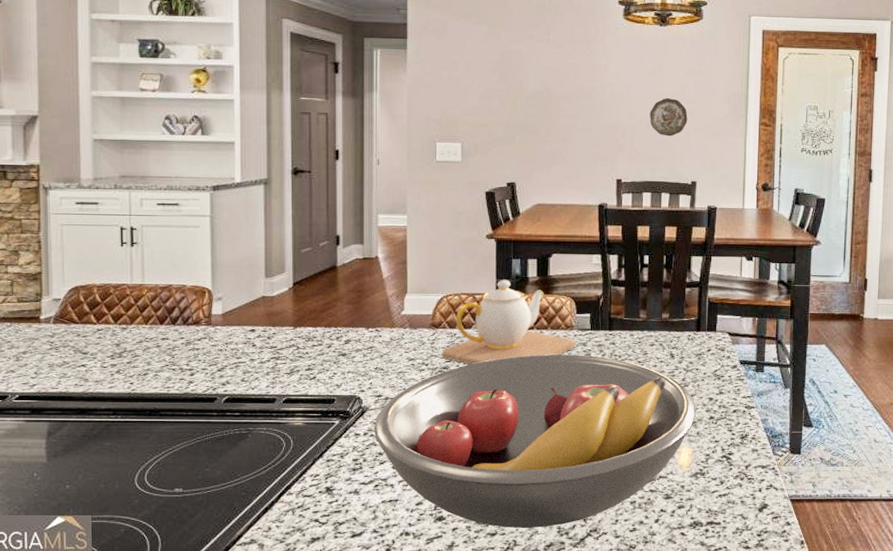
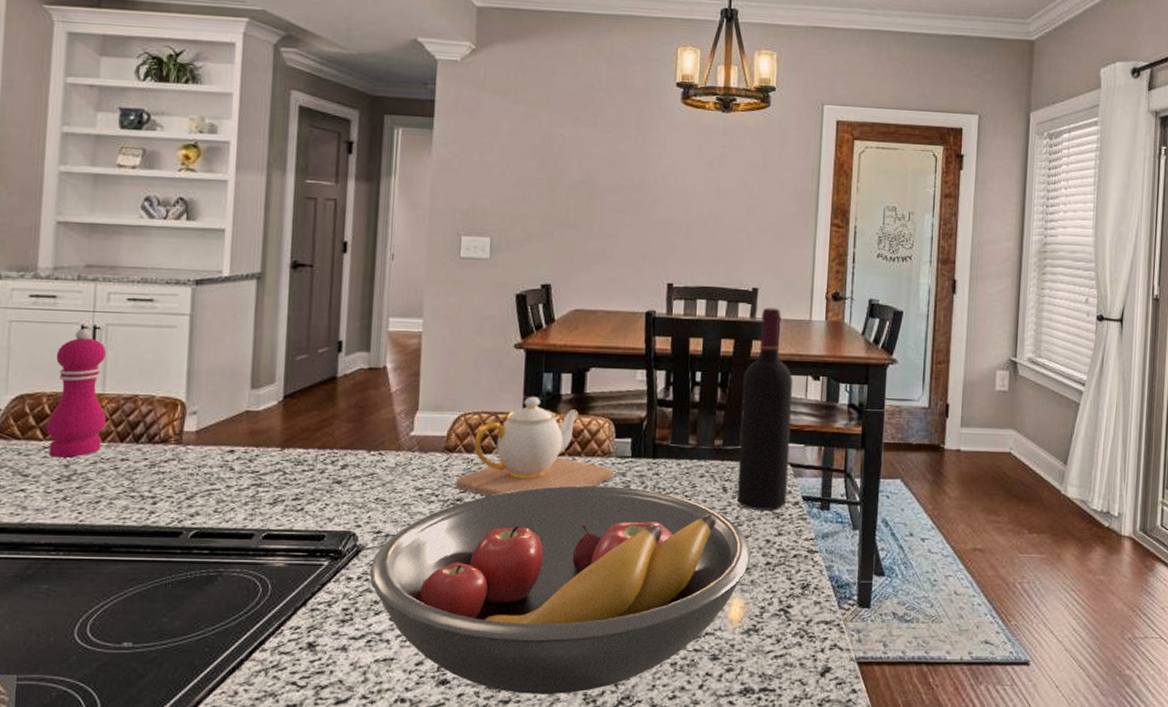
pepper mill: none [98,230,147,338] -> present [46,328,107,458]
decorative plate: present [649,98,688,137] -> none [707,193,751,237]
wine bottle: none [682,198,729,373] -> present [736,308,793,510]

